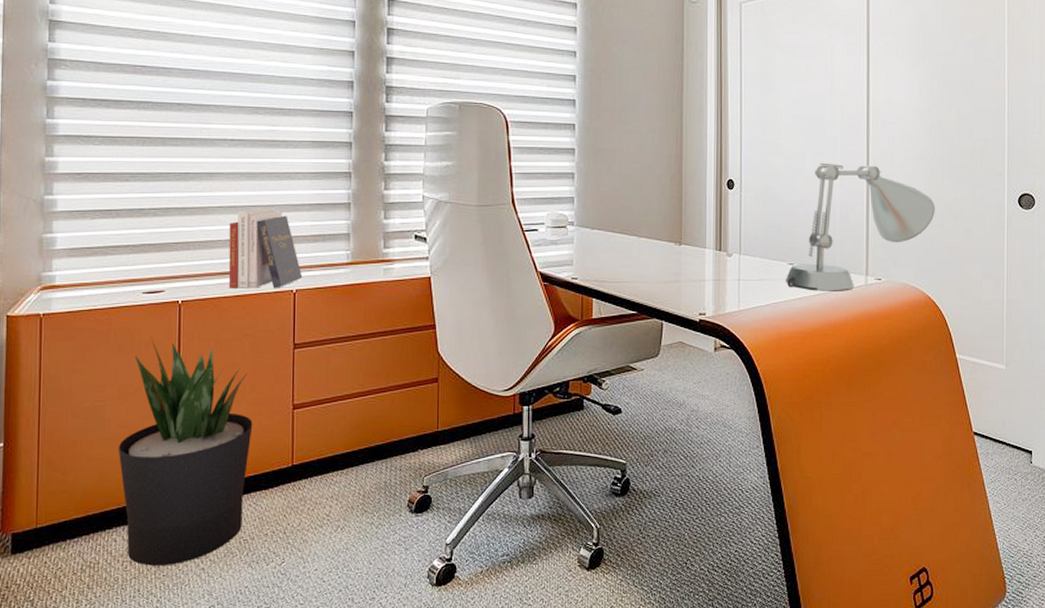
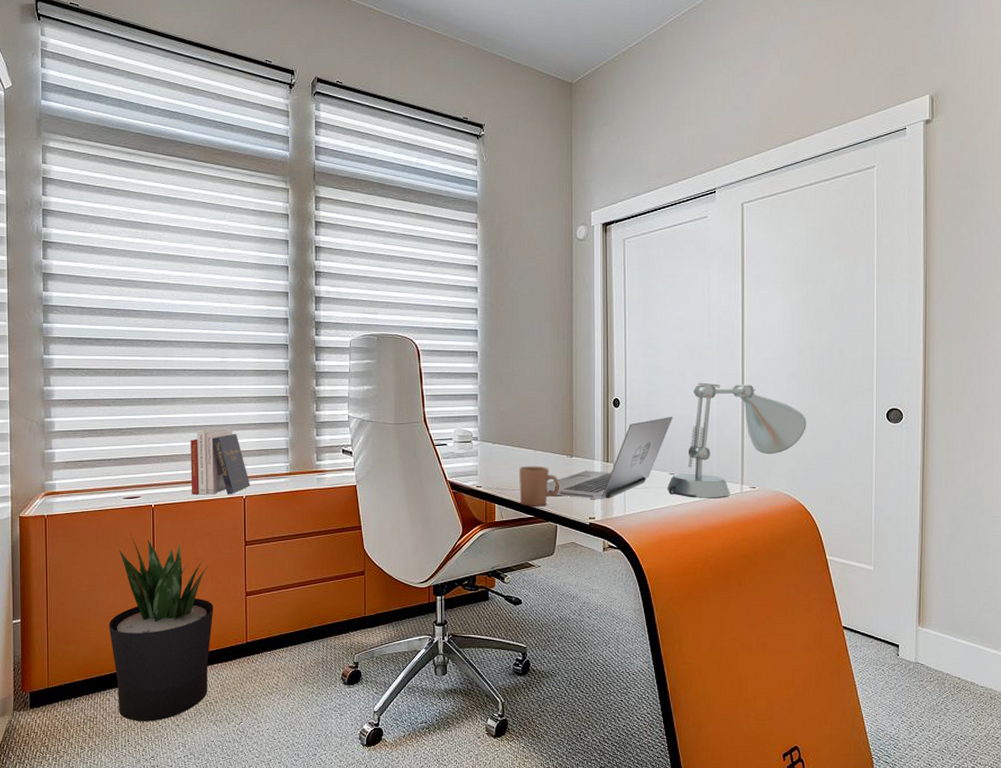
mug: none [620,254,666,301] -> present [519,466,559,507]
laptop: none [652,200,792,294] -> present [547,417,672,500]

